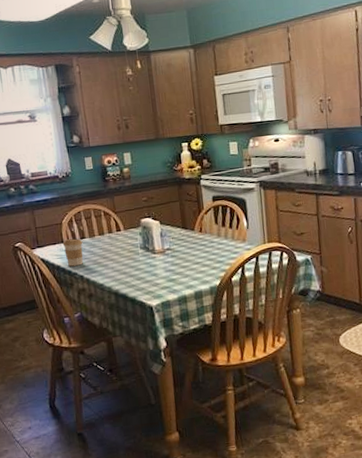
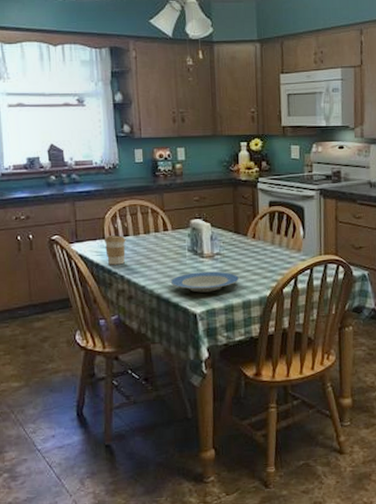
plate: none [126,265,191,287] -> present [170,271,240,293]

